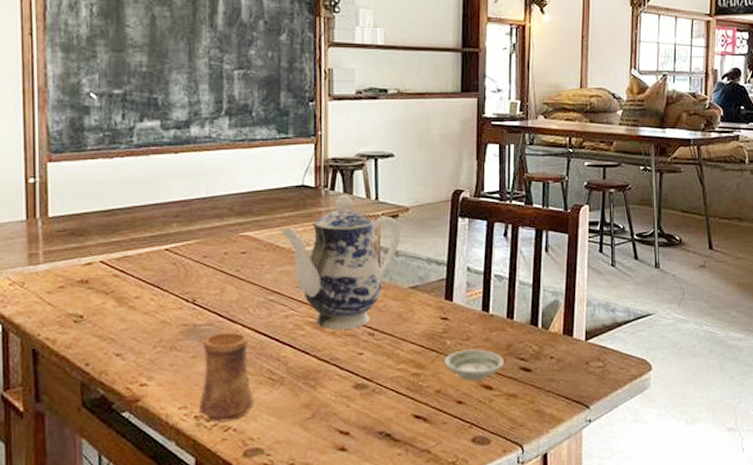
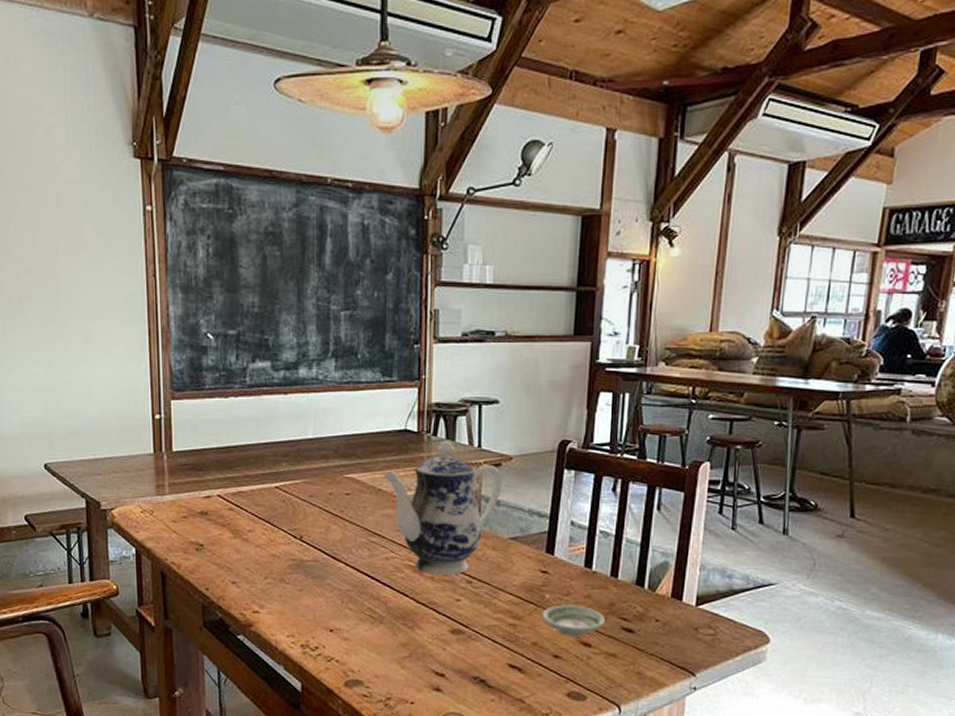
cup: present [199,332,254,422] -> none [305,570,355,653]

